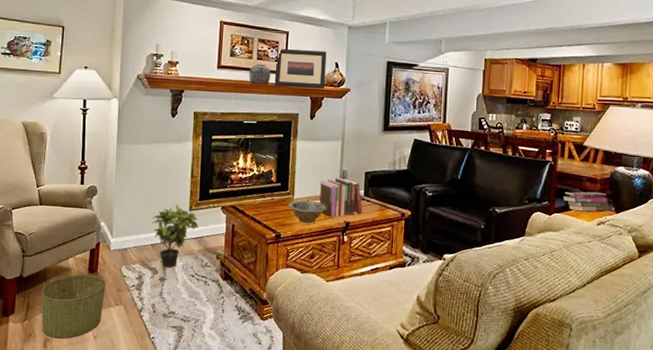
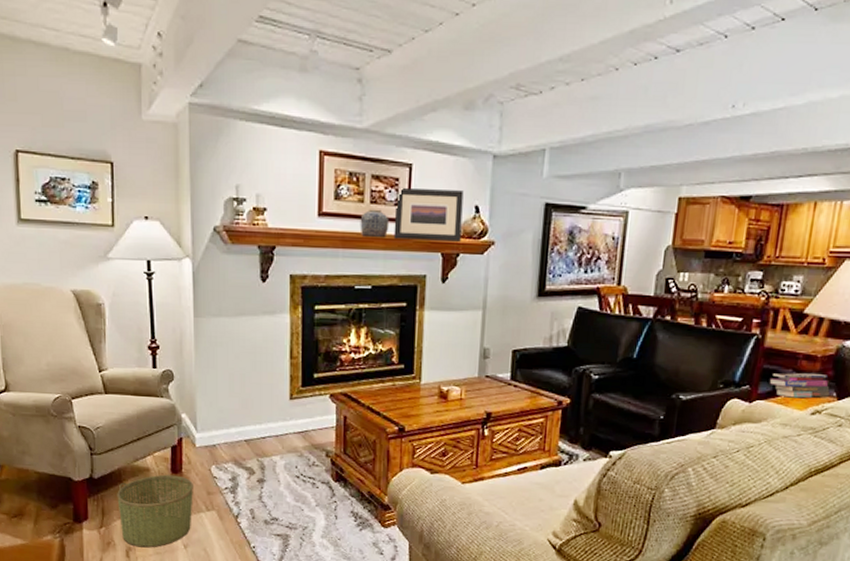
potted plant: present [152,204,199,267] -> none [244,392,302,467]
decorative bowl: present [289,200,327,223] -> none [414,385,463,414]
books: present [320,177,363,218] -> none [454,356,509,407]

